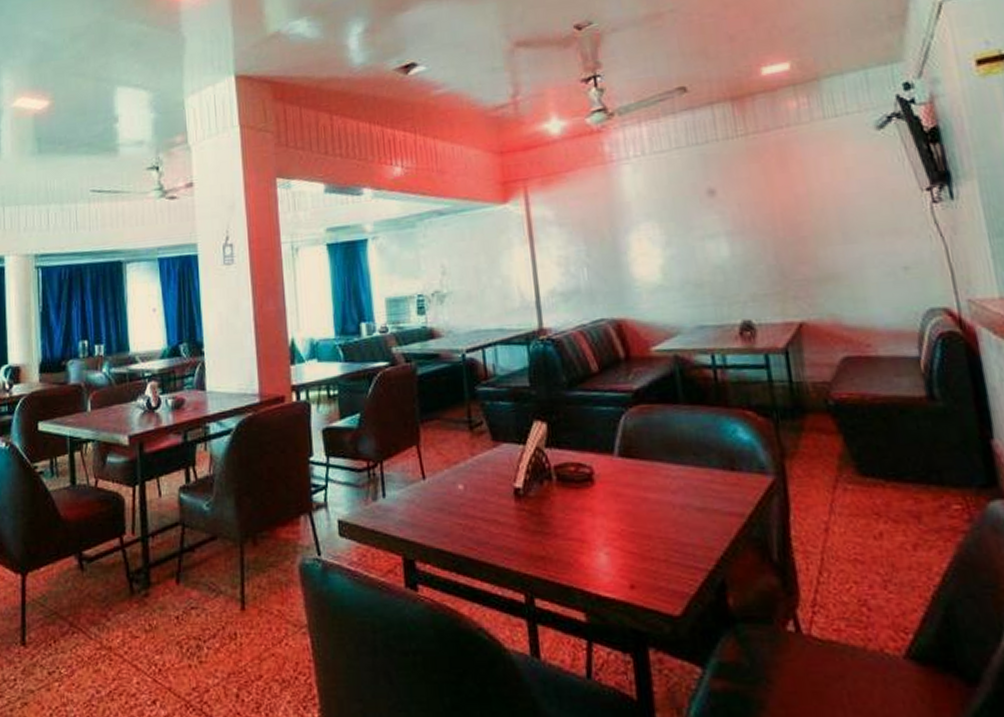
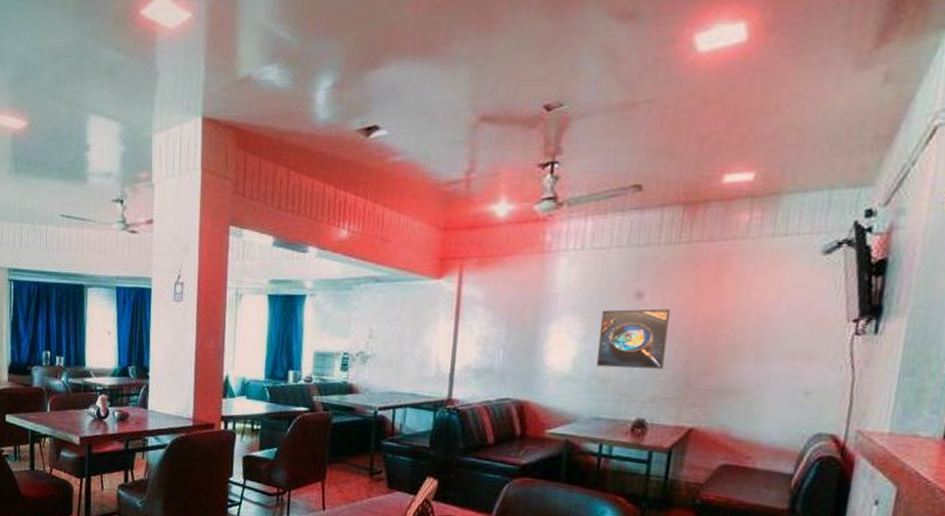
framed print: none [678,203,756,272] -> present [595,309,671,369]

